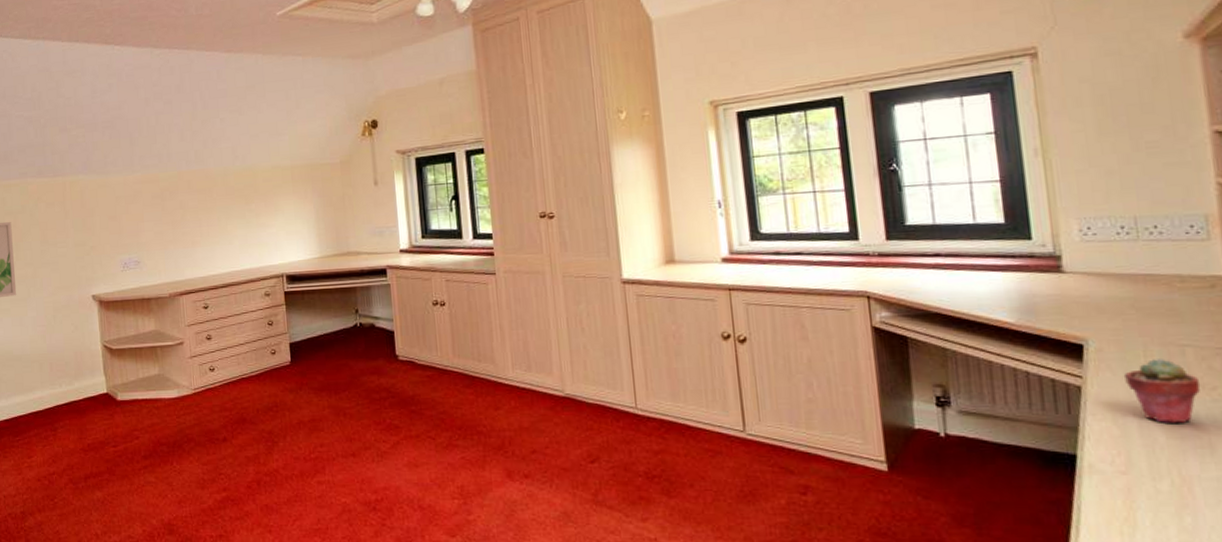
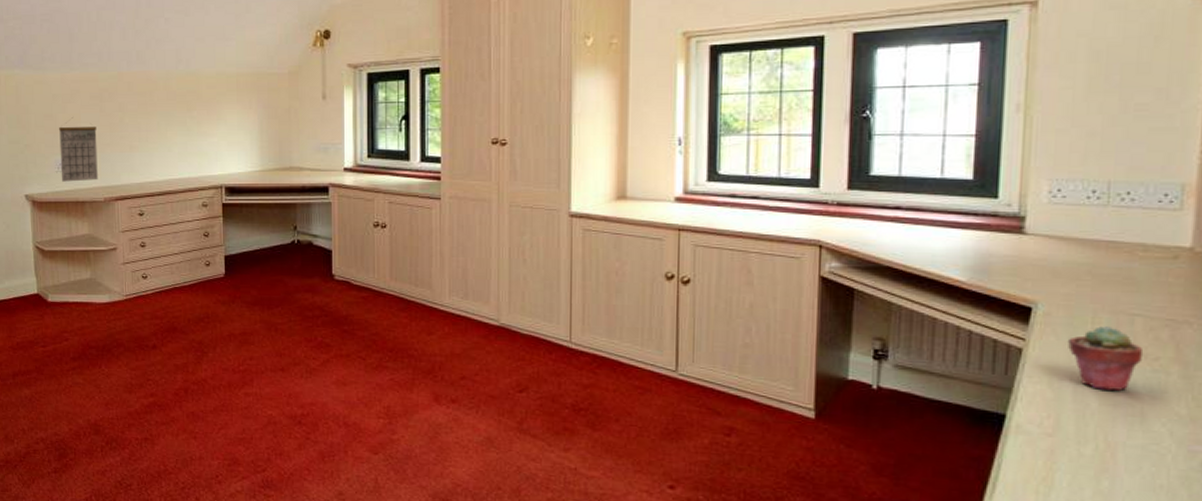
calendar: none [123,217,163,280] -> present [59,117,98,182]

